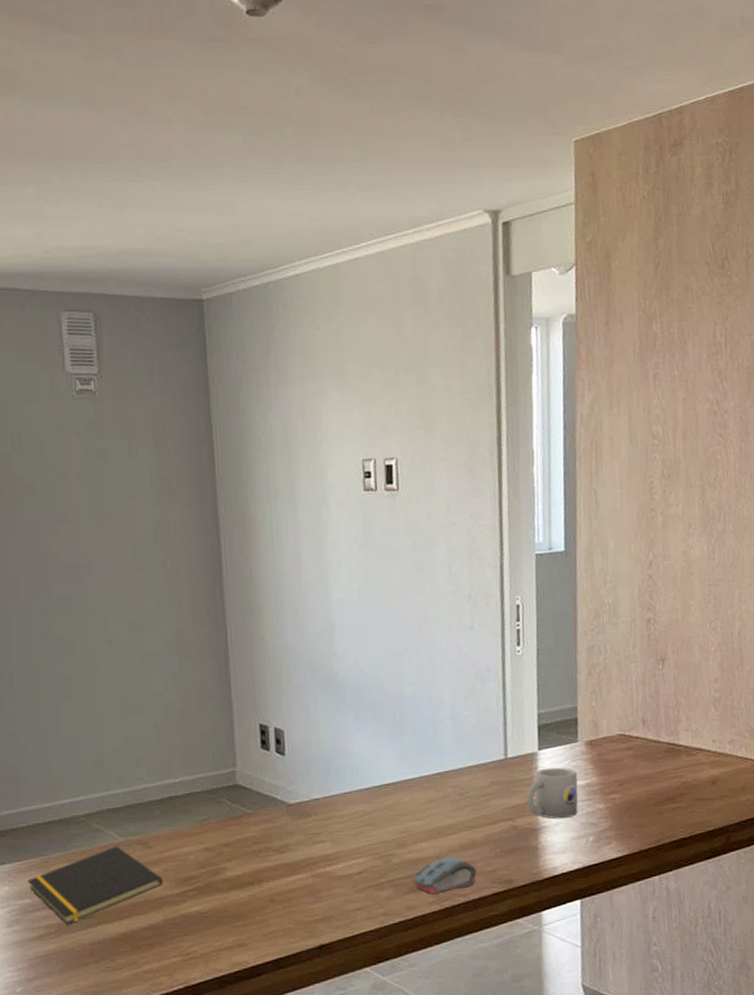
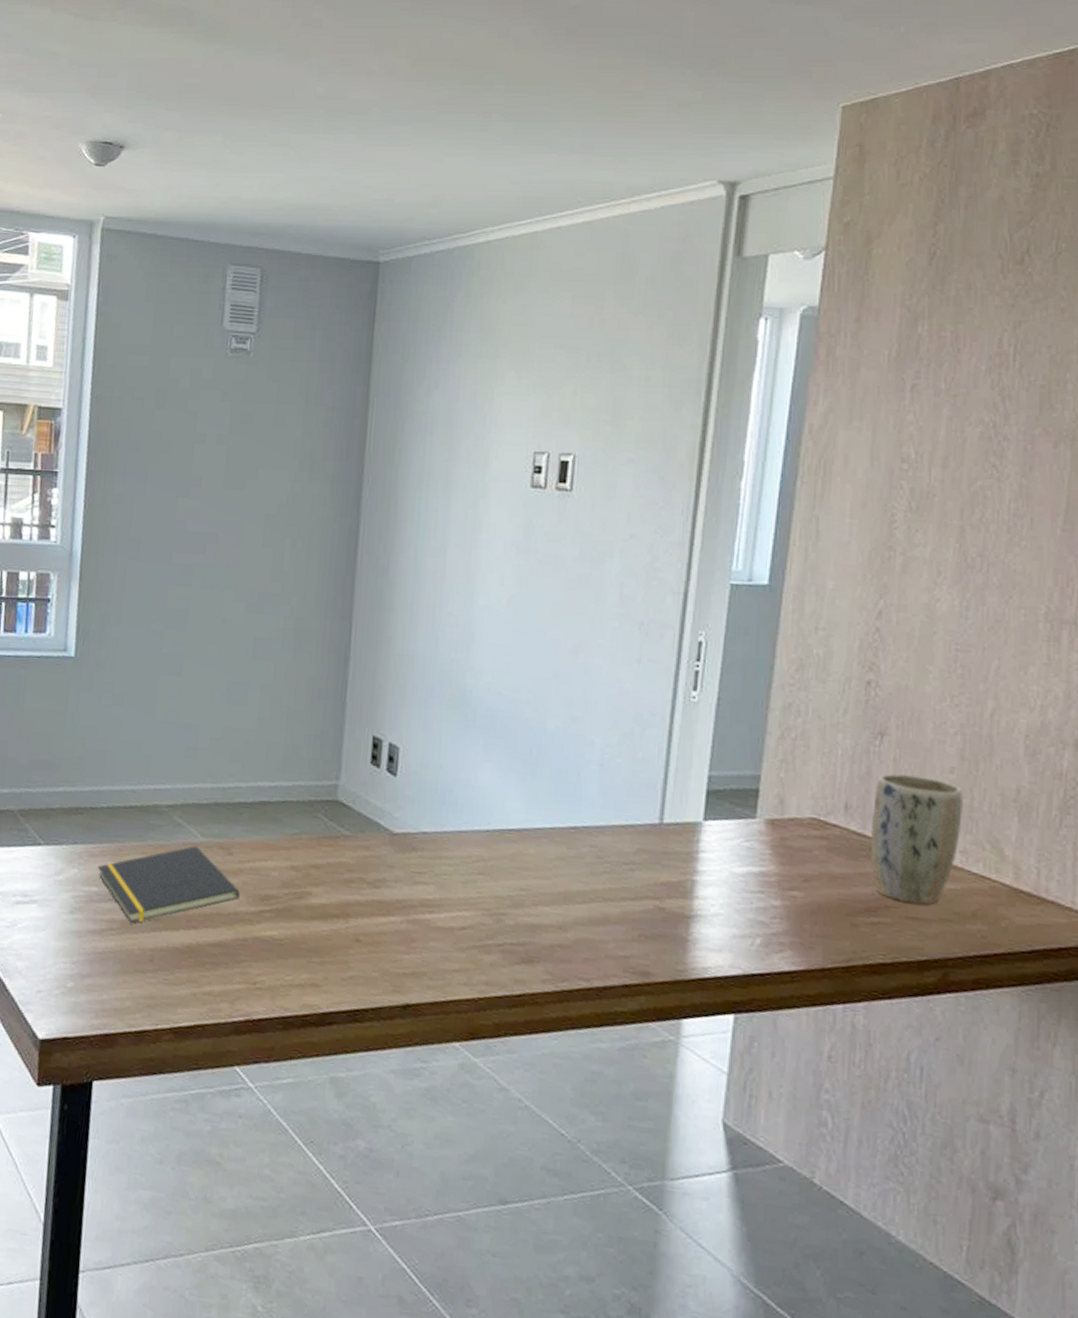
computer mouse: present [413,857,477,894] -> none [527,929,606,971]
mug: present [526,767,578,819] -> none [680,843,751,910]
plant pot: none [663,688,727,789] -> present [870,773,963,905]

